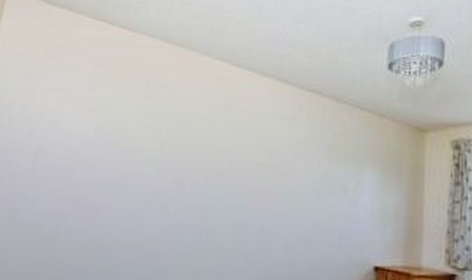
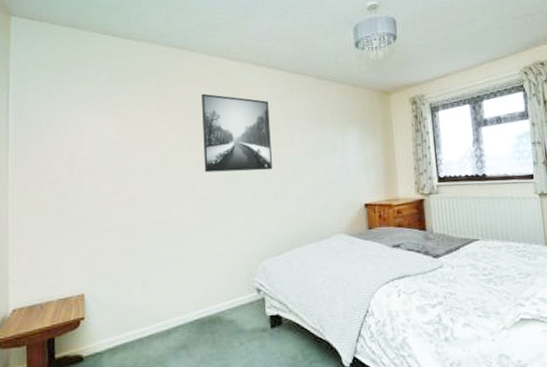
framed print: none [182,100,271,203] -> present [202,93,272,173]

